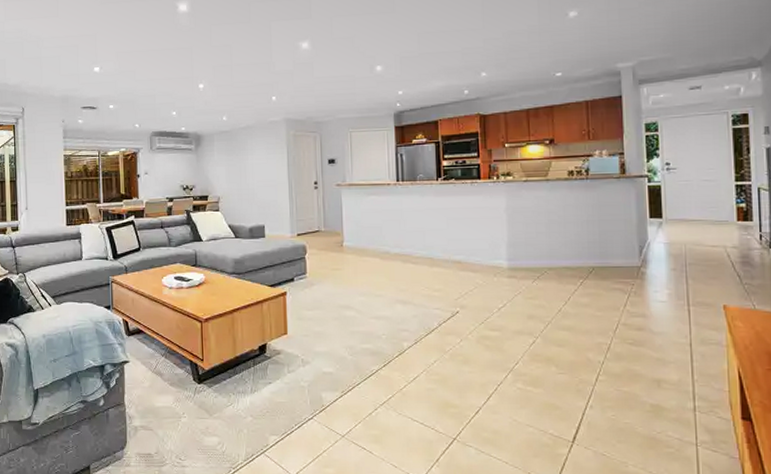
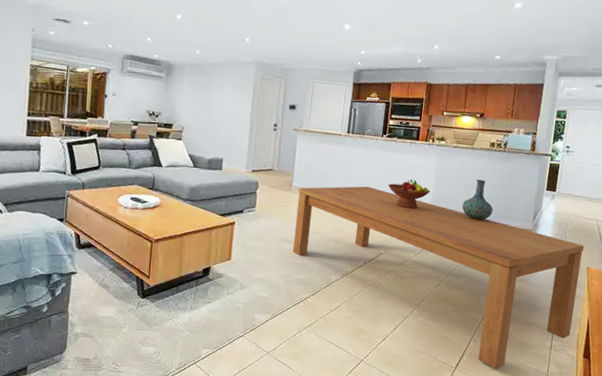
dining table: none [351,237,718,441] -> present [292,186,585,369]
fruit bowl: none [452,224,505,258] -> present [388,179,431,209]
vase: none [546,215,586,263] -> present [462,180,493,221]

